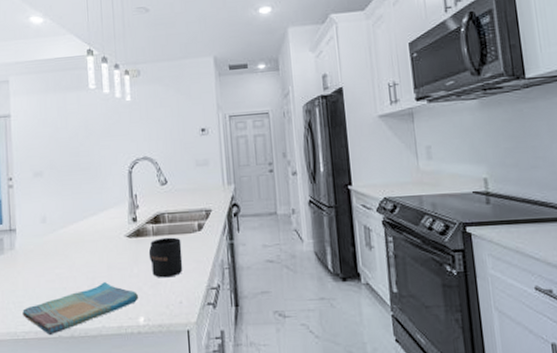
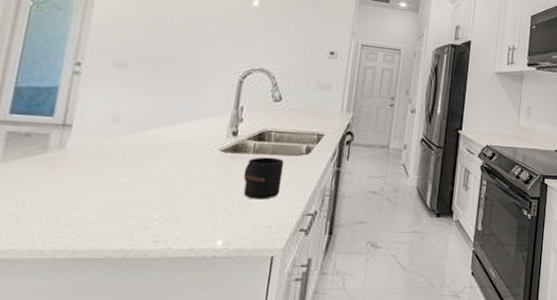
dish towel: present [22,282,139,335] -> none [57,199,222,255]

